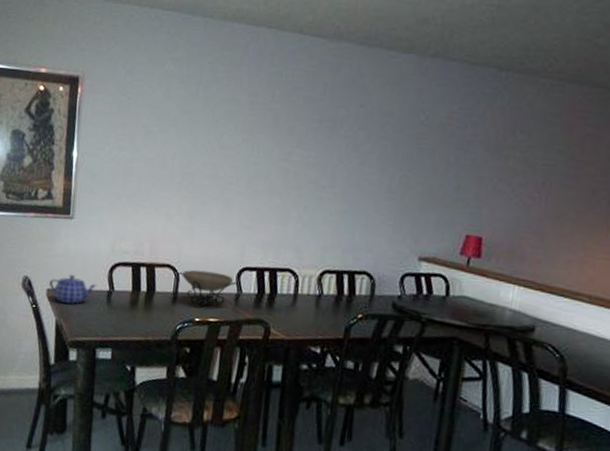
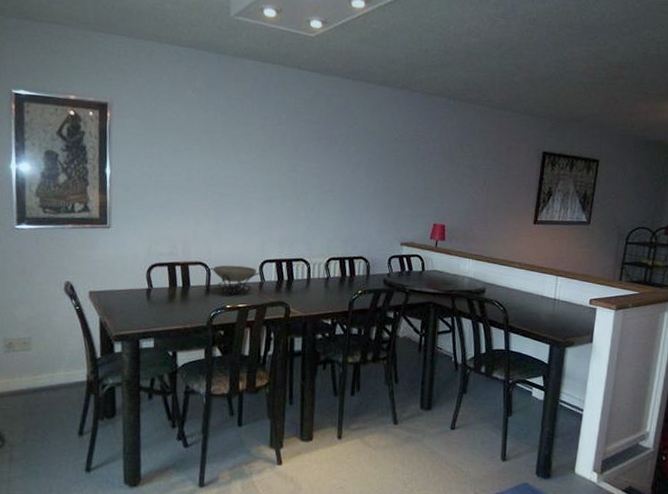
teapot: present [49,275,97,304] -> none [91,277,137,303]

